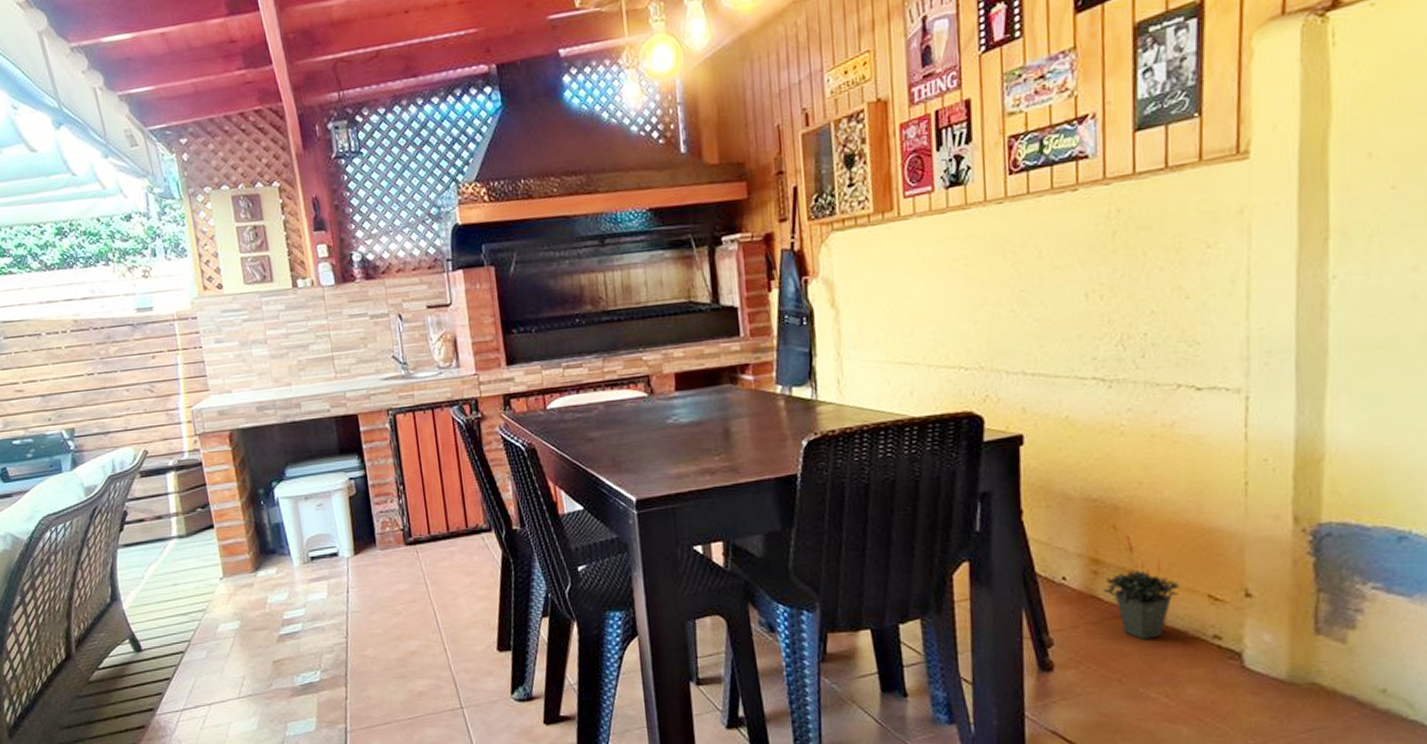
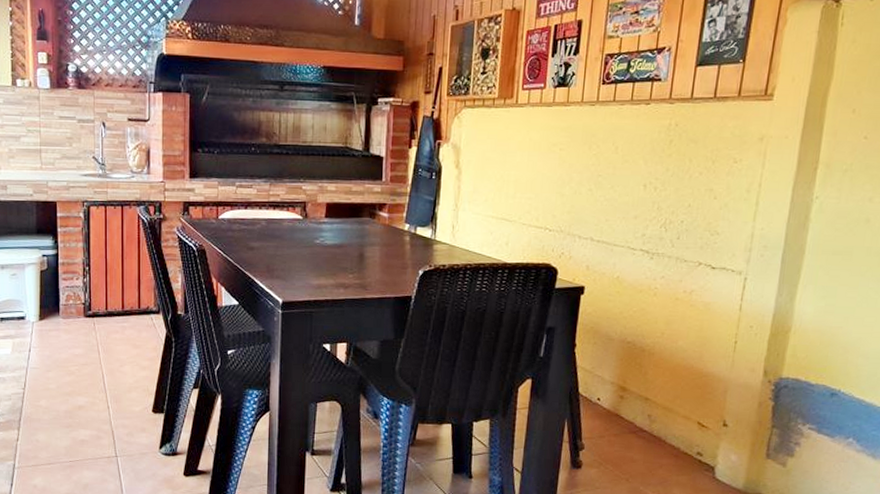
potted plant: present [1104,523,1180,639] -> none [625,361,680,451]

